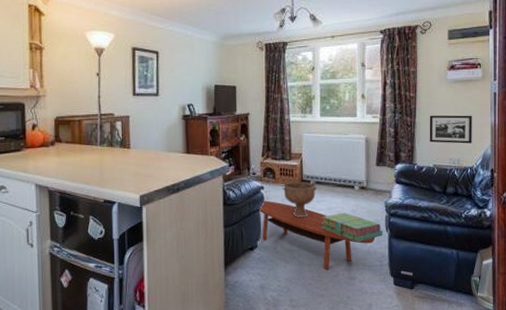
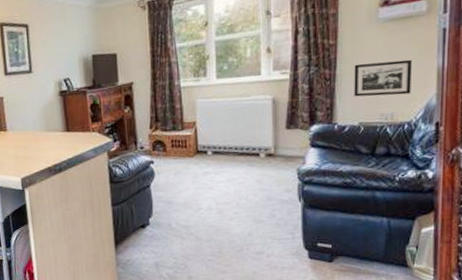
coffee table: present [258,200,375,269] -> none [149,175,285,244]
decorative bowl: present [282,177,318,218] -> none [175,148,216,192]
stack of books: present [320,213,383,243] -> none [220,183,295,215]

